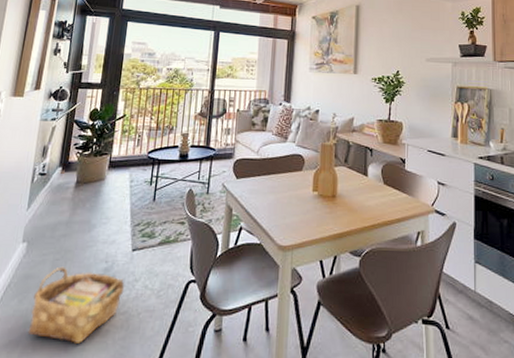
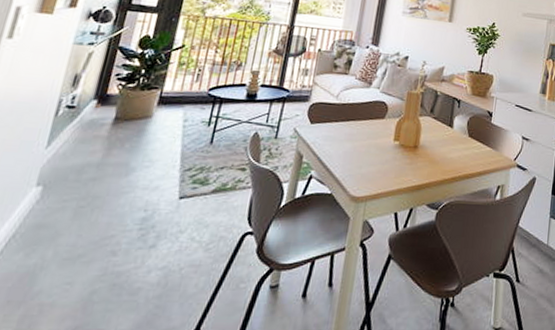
woven basket: present [28,266,125,343] -> none [34,215,167,303]

